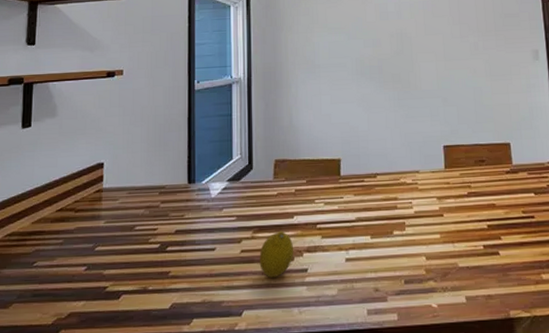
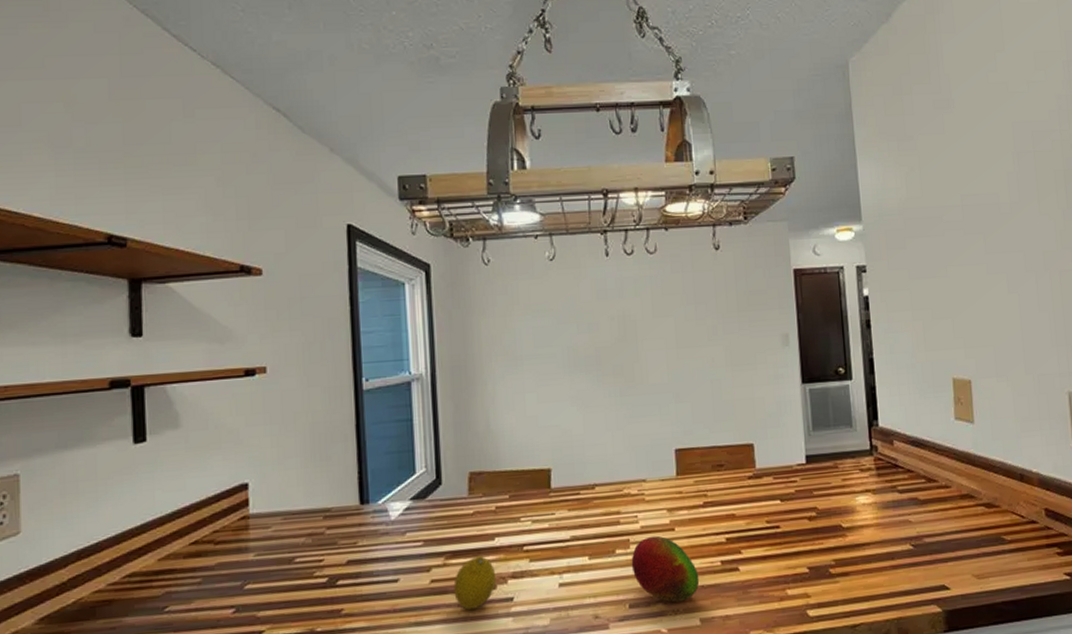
fruit: none [406,220,465,281] -> present [631,535,700,603]

